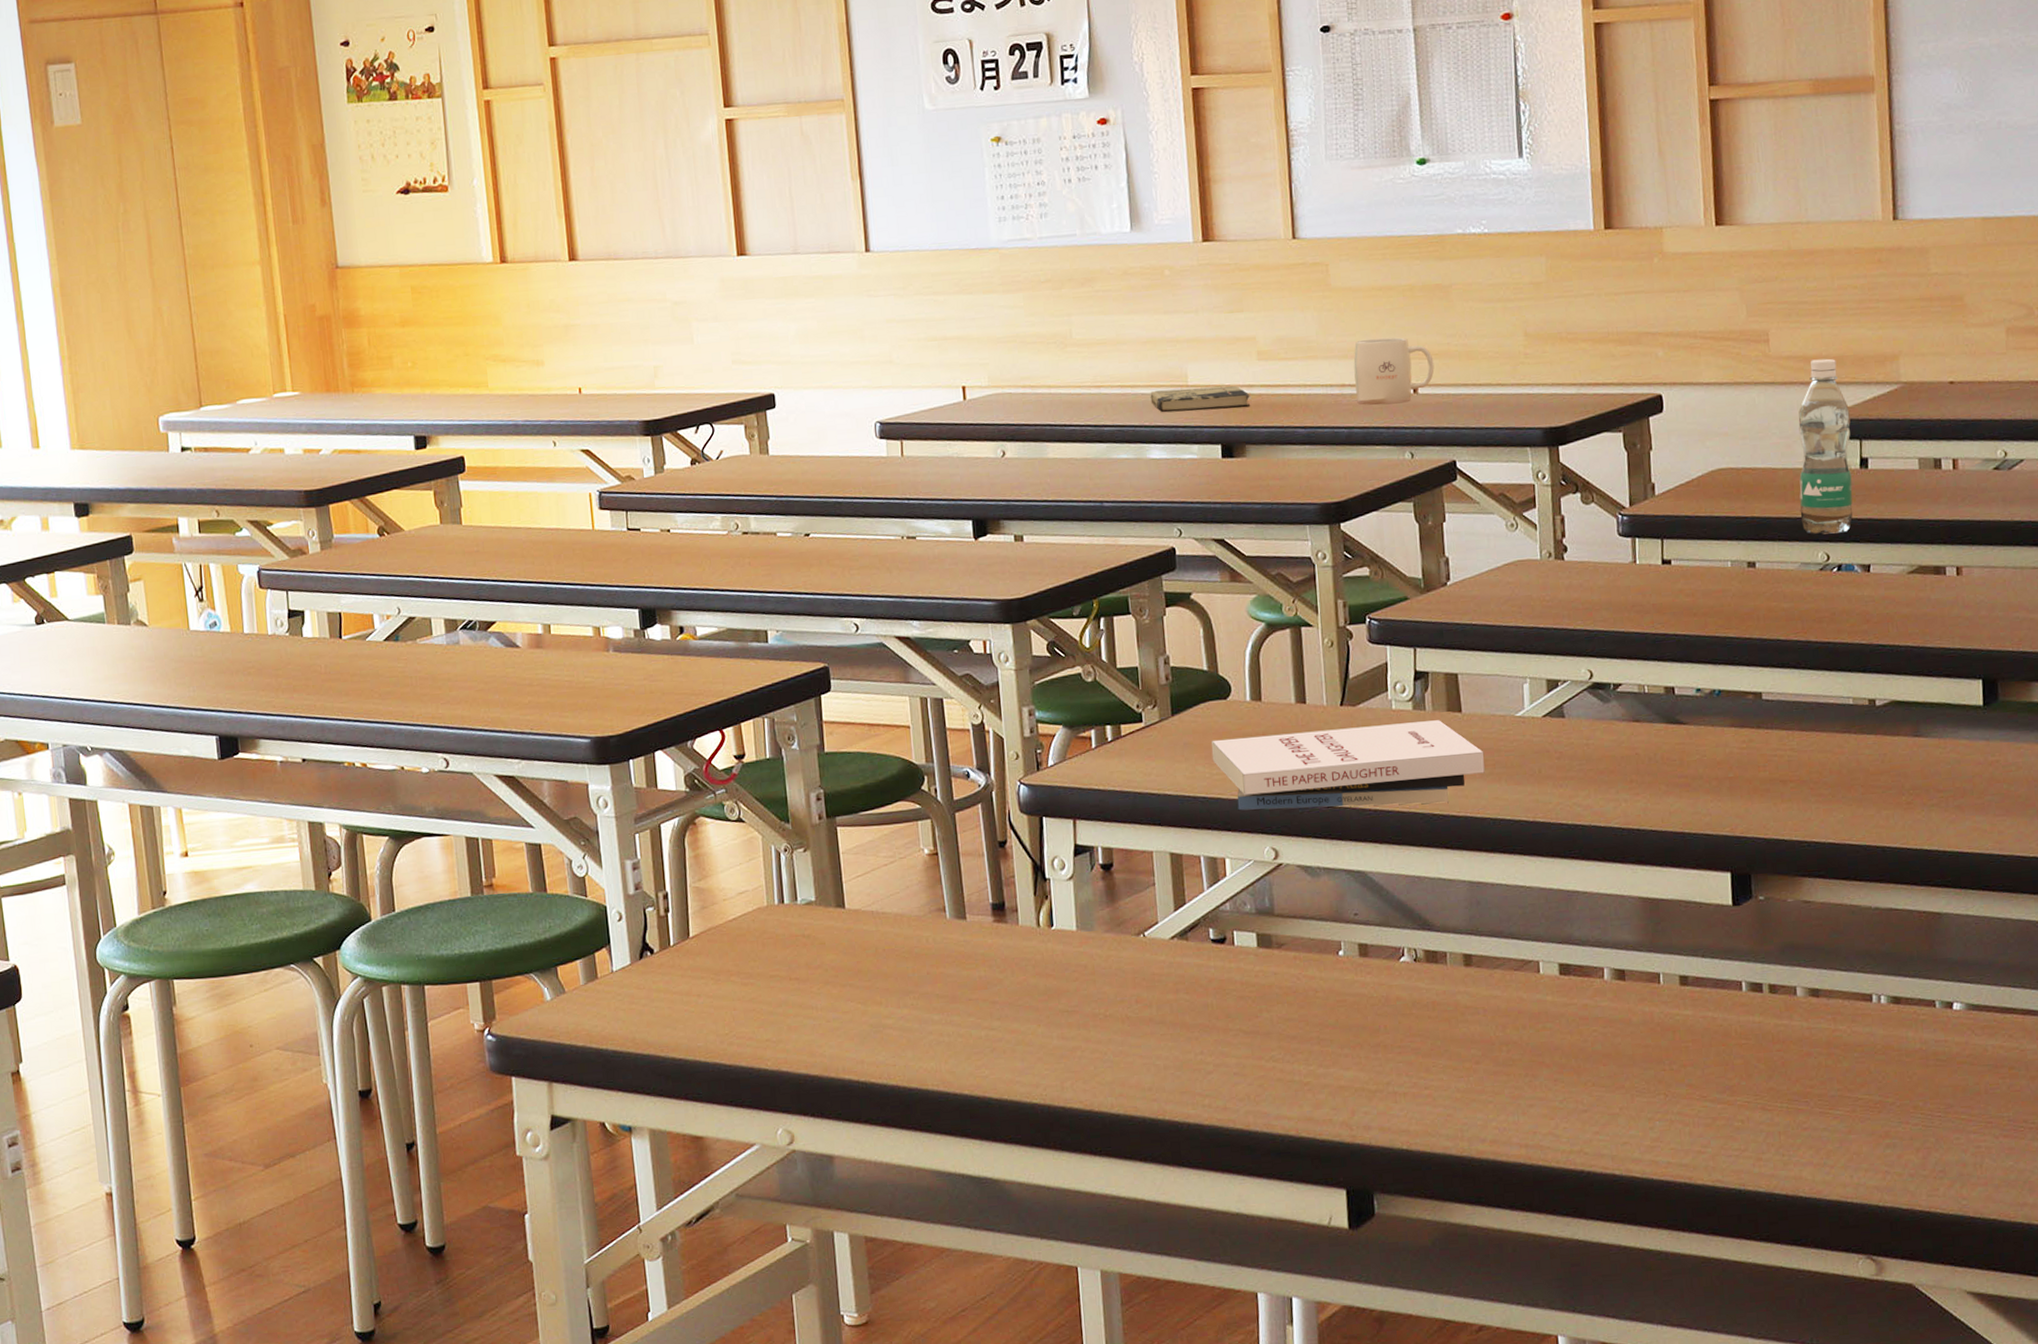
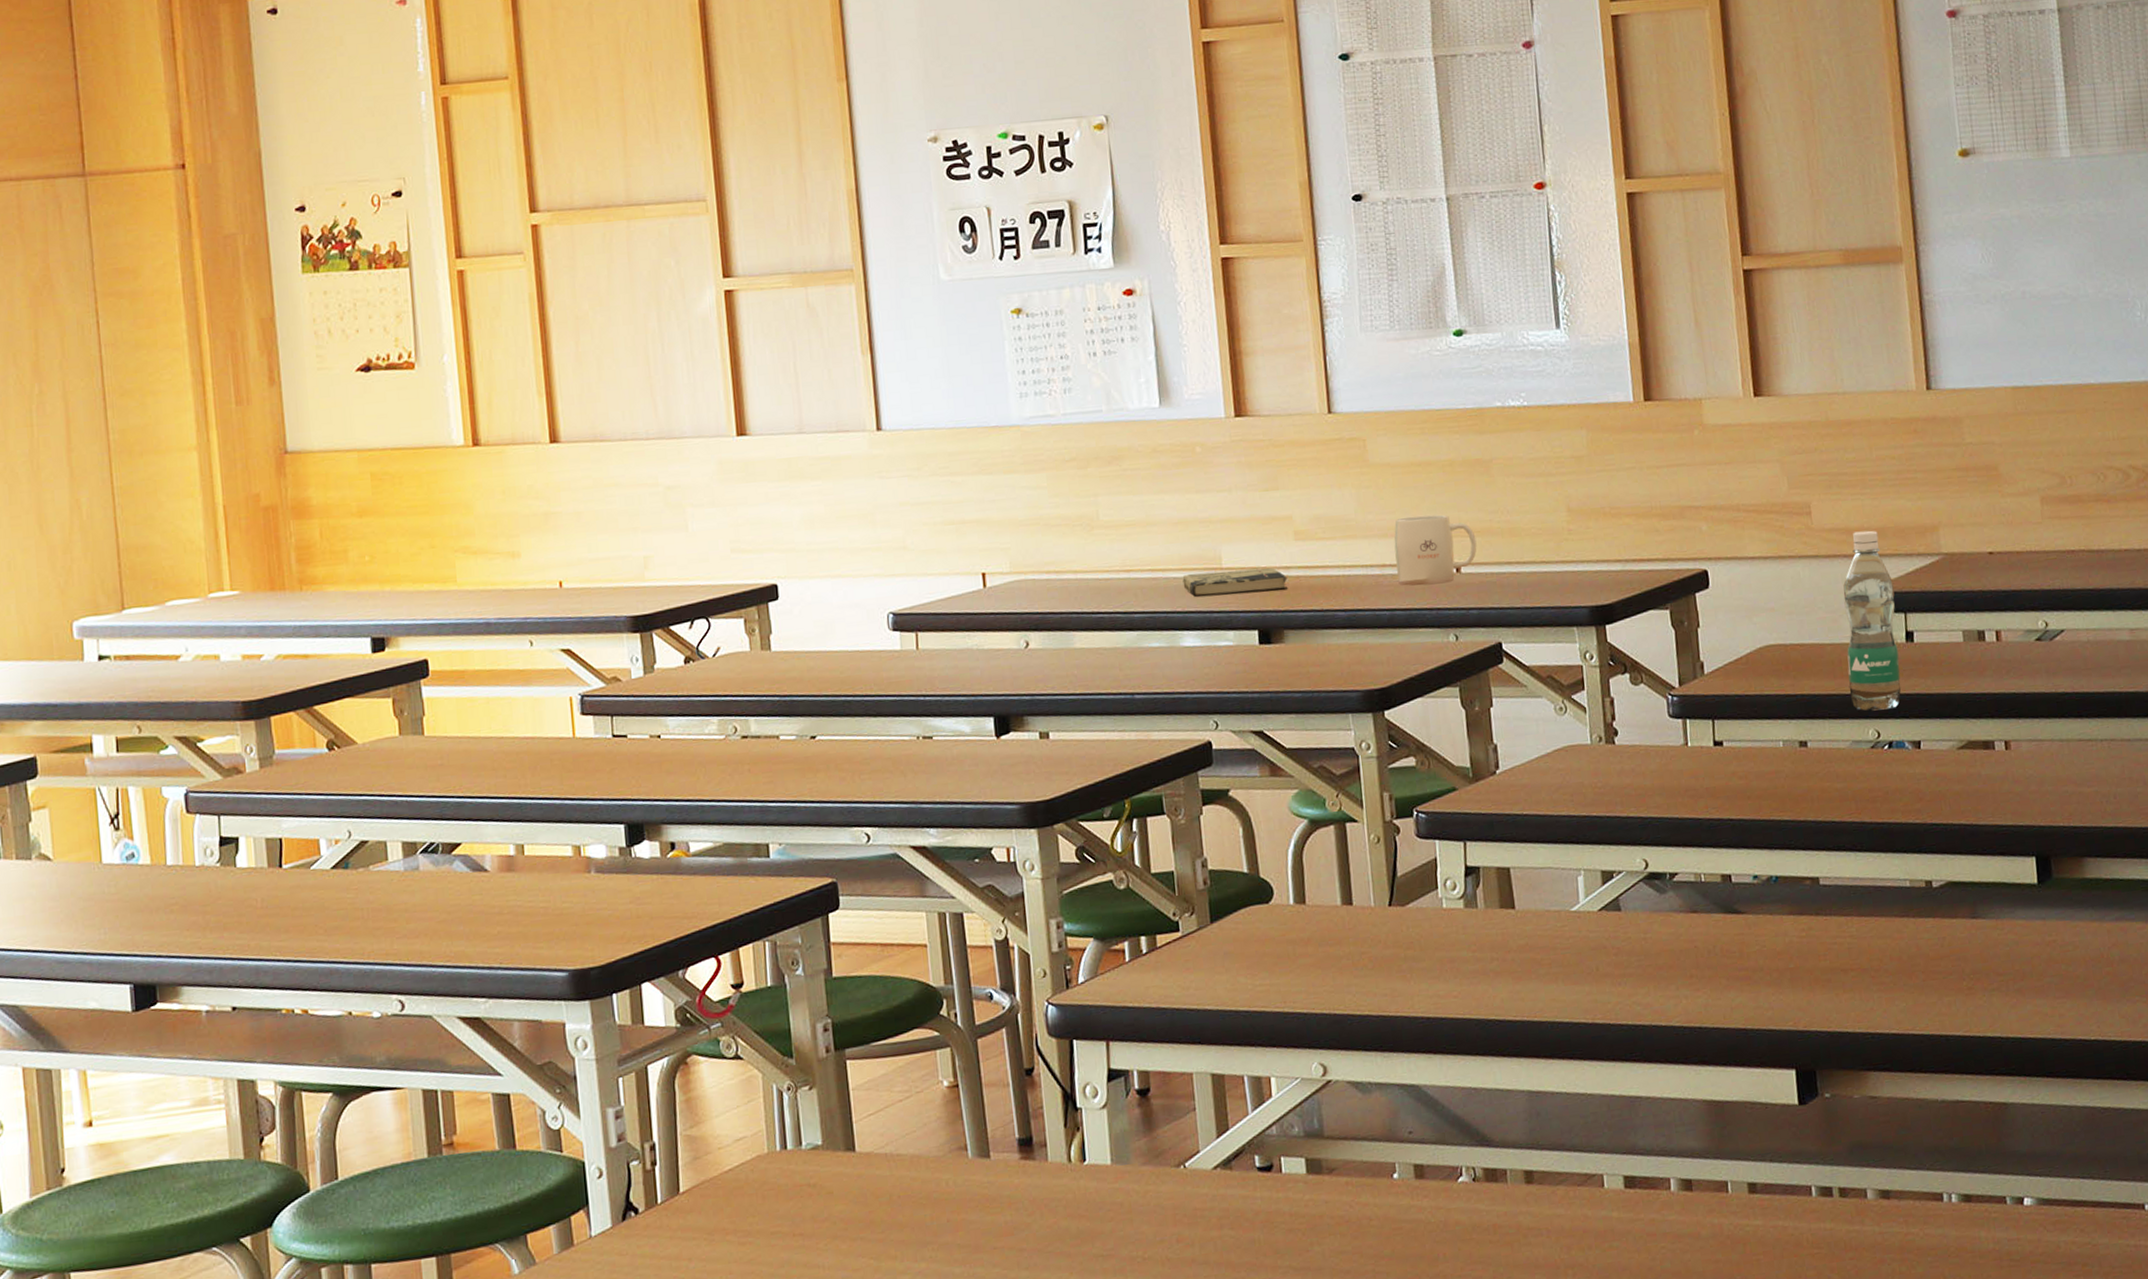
books: present [1211,720,1485,811] -> none [1253,918,1541,1024]

